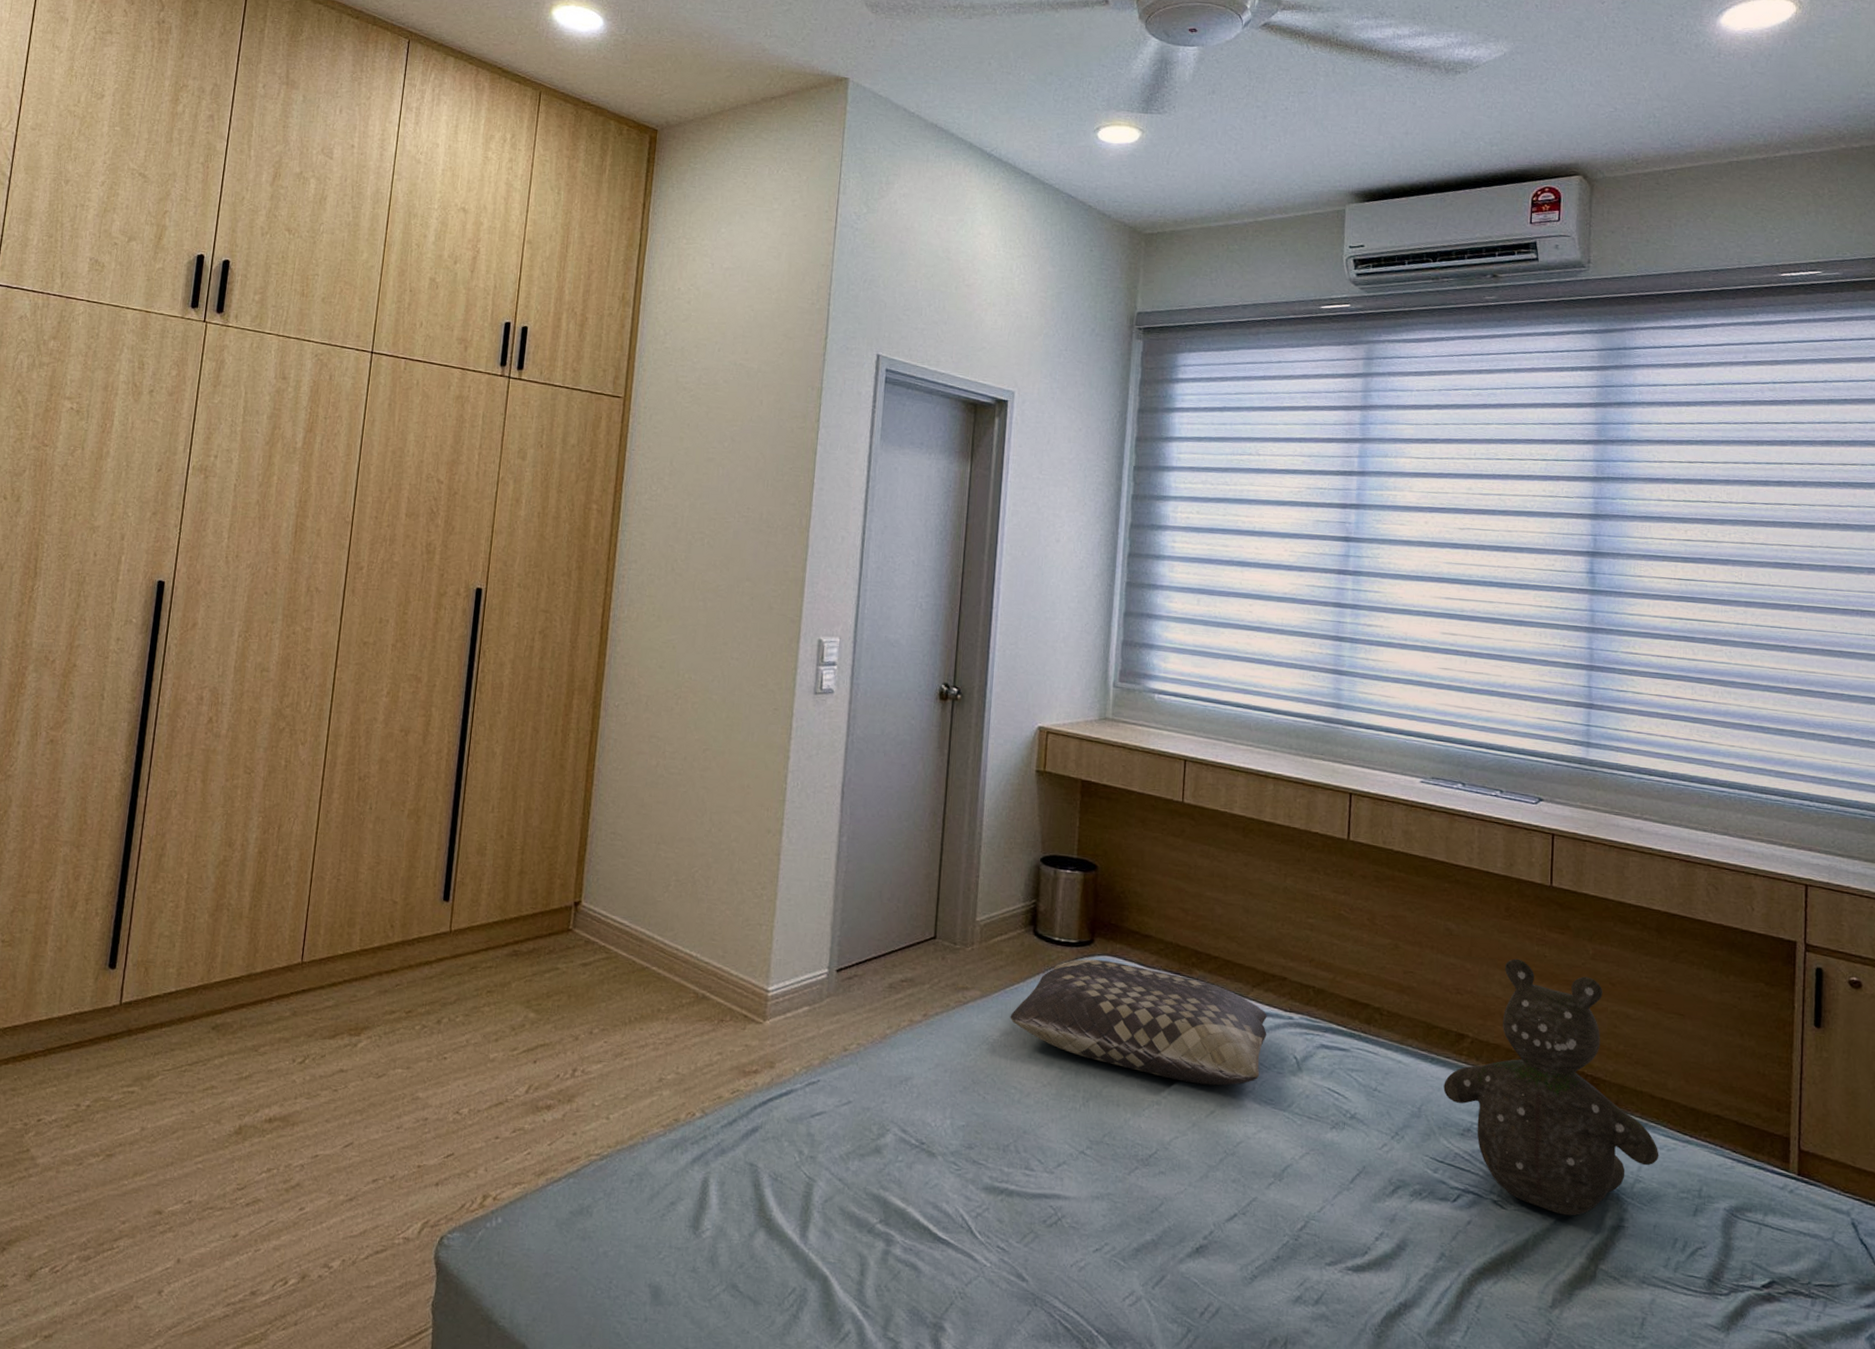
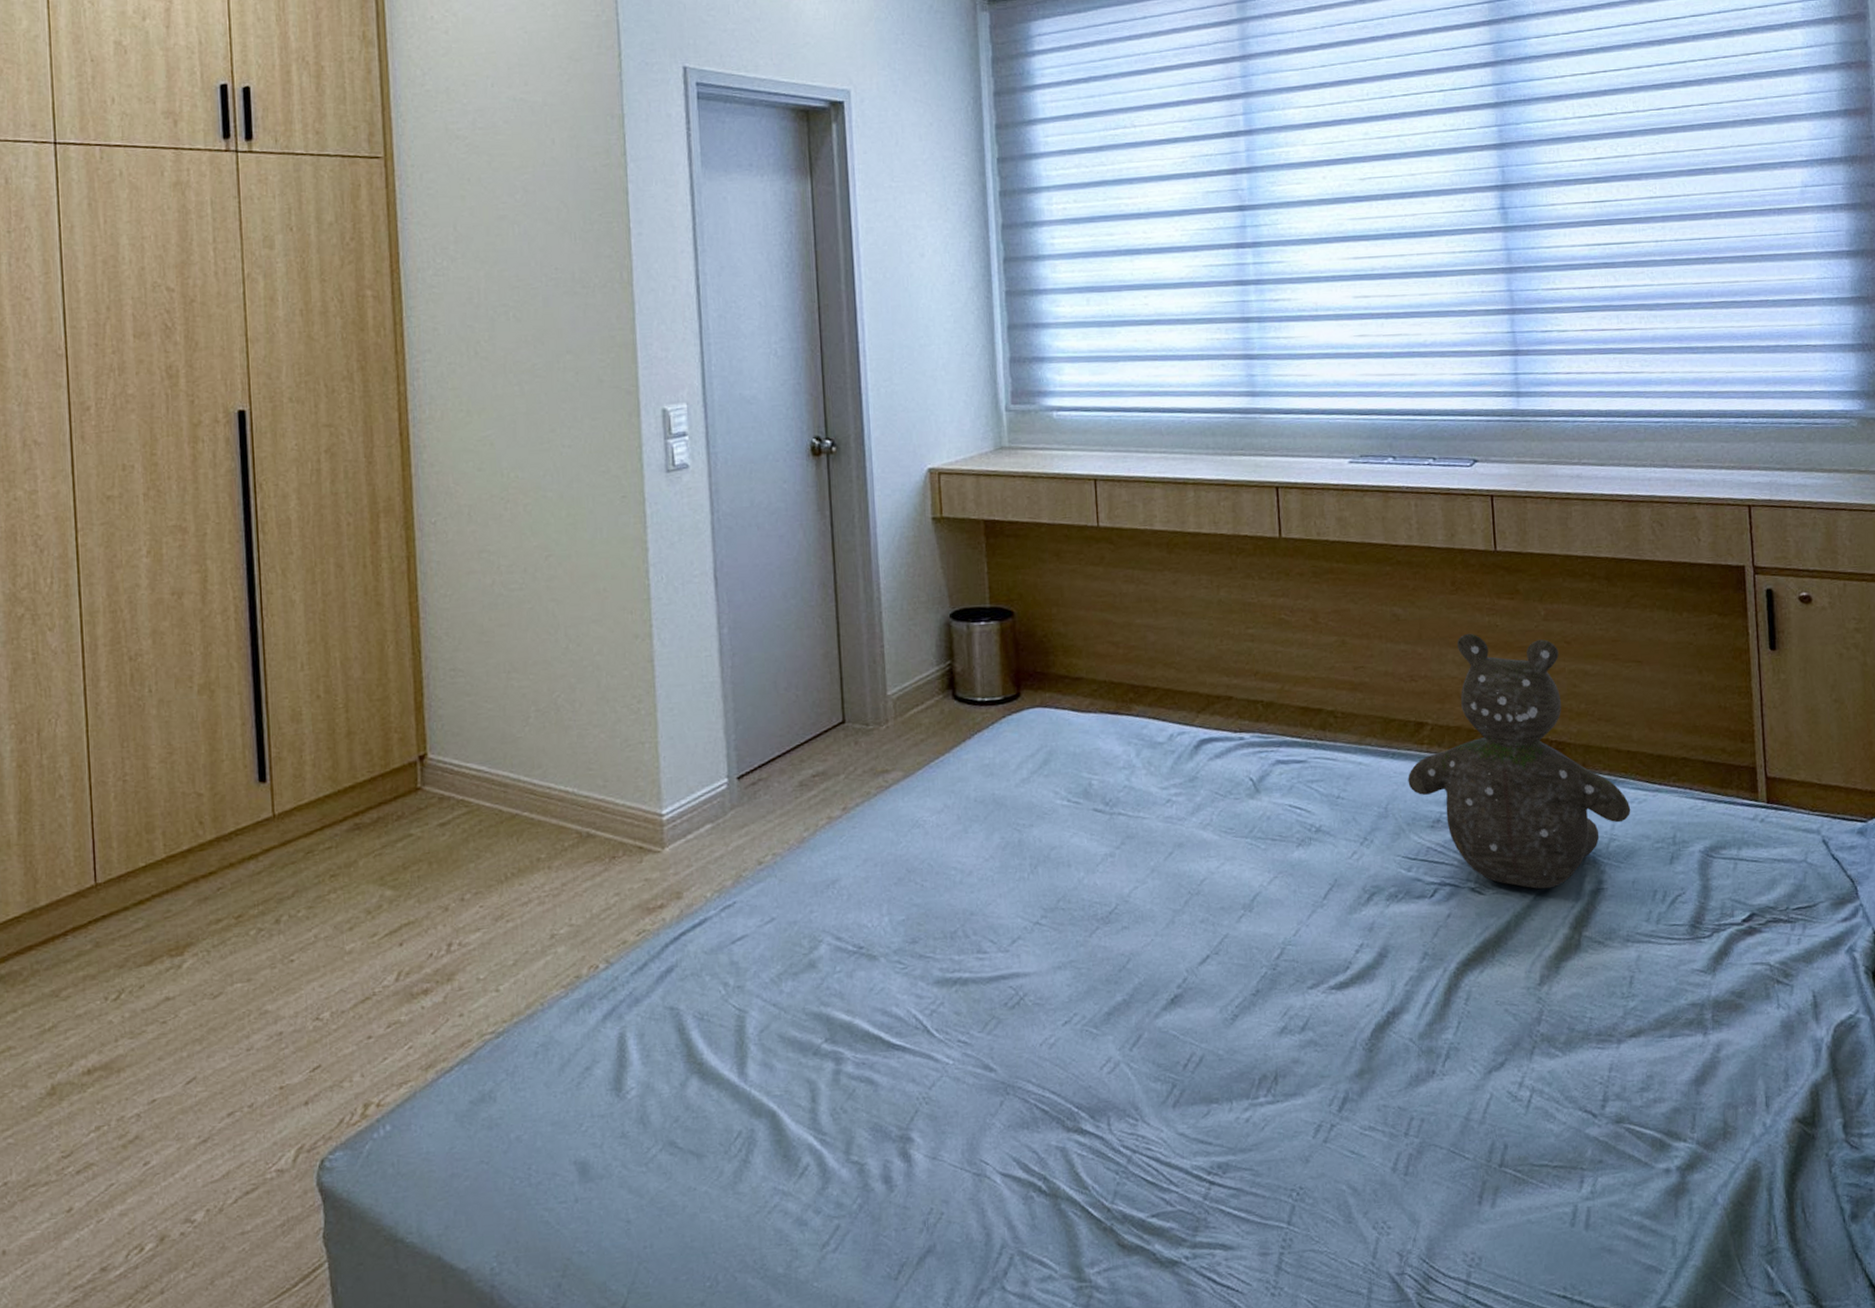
cushion: present [1010,959,1267,1086] -> none [939,712,1219,828]

